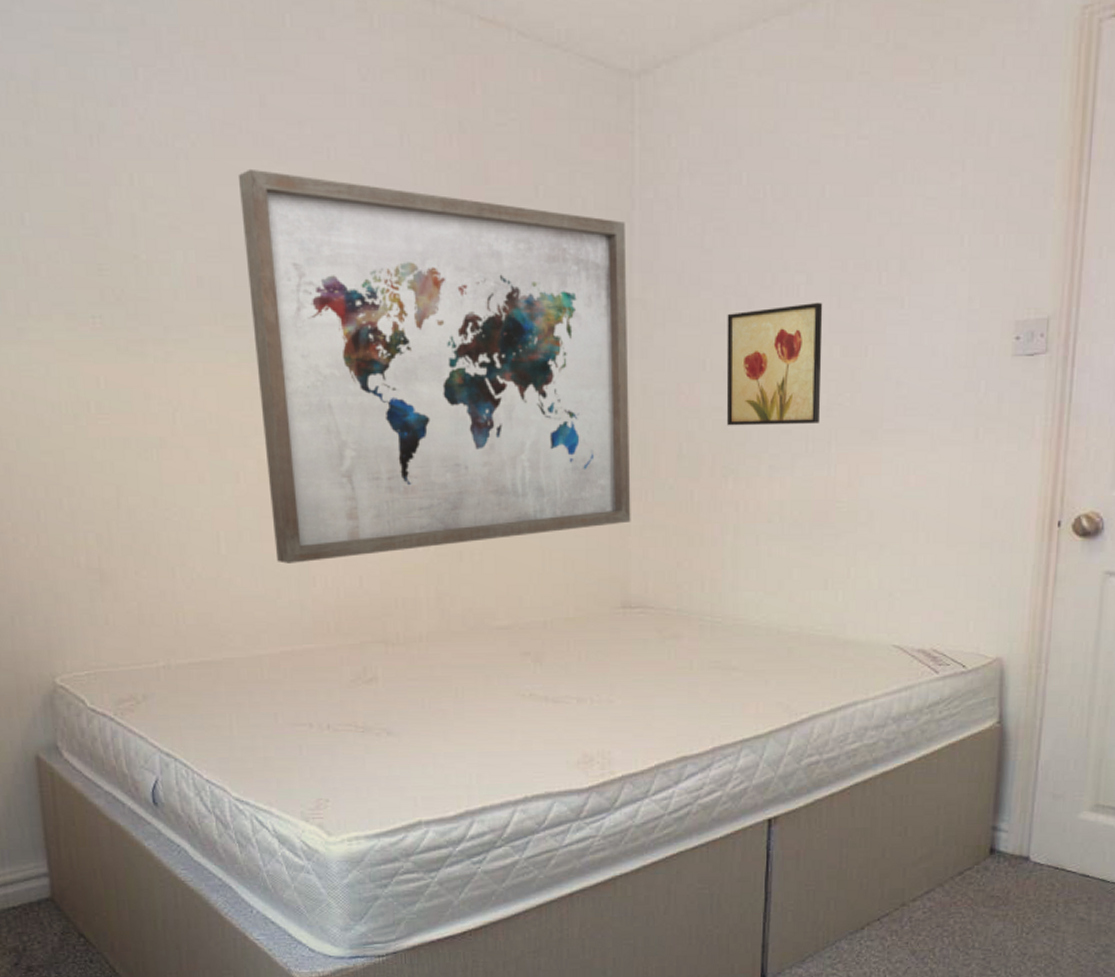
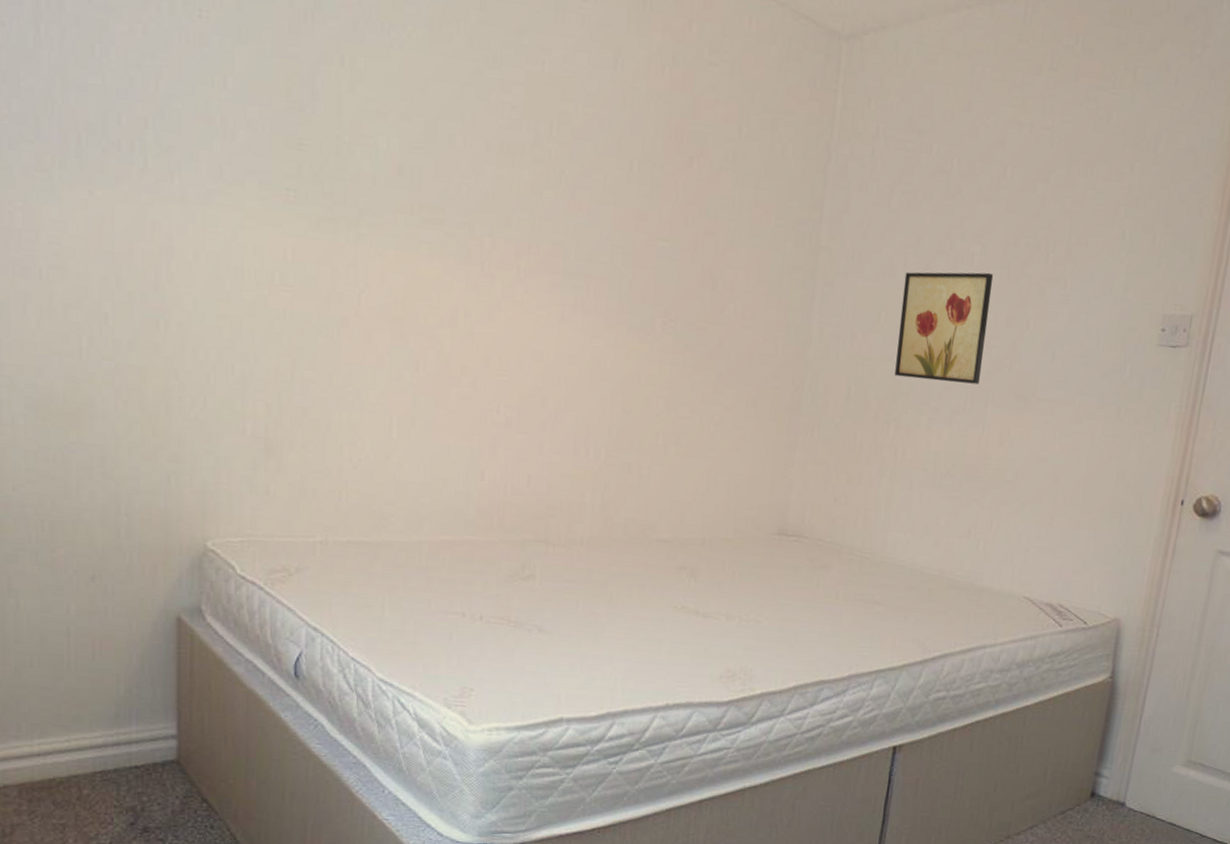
wall art: present [237,168,631,564] -> none [447,68,820,456]

